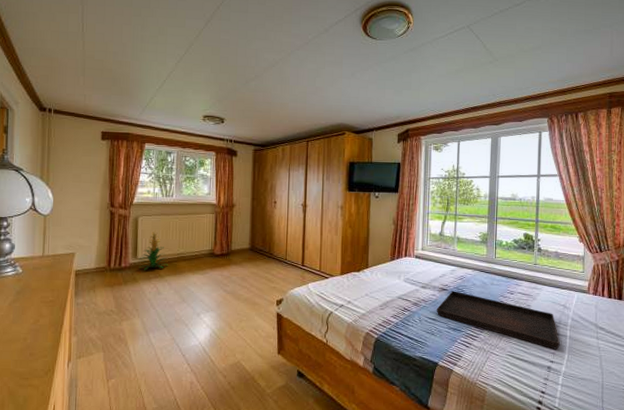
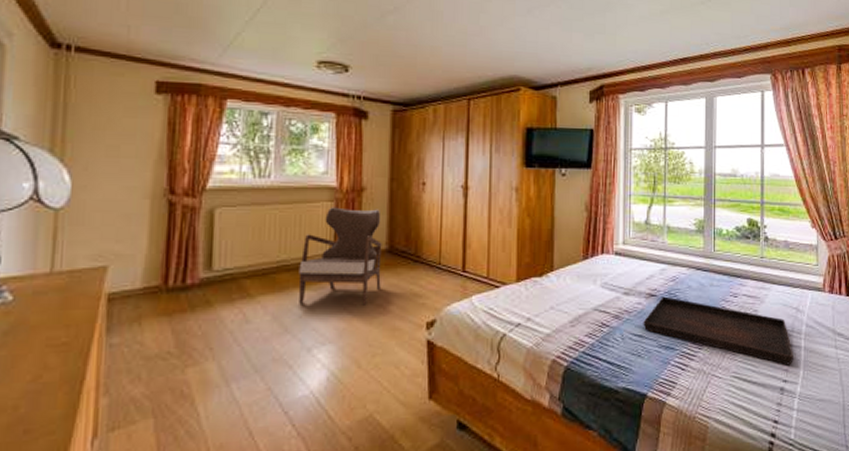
indoor plant: present [139,231,168,271] -> none [214,229,262,289]
armchair: none [191,217,246,286] -> present [298,207,382,306]

